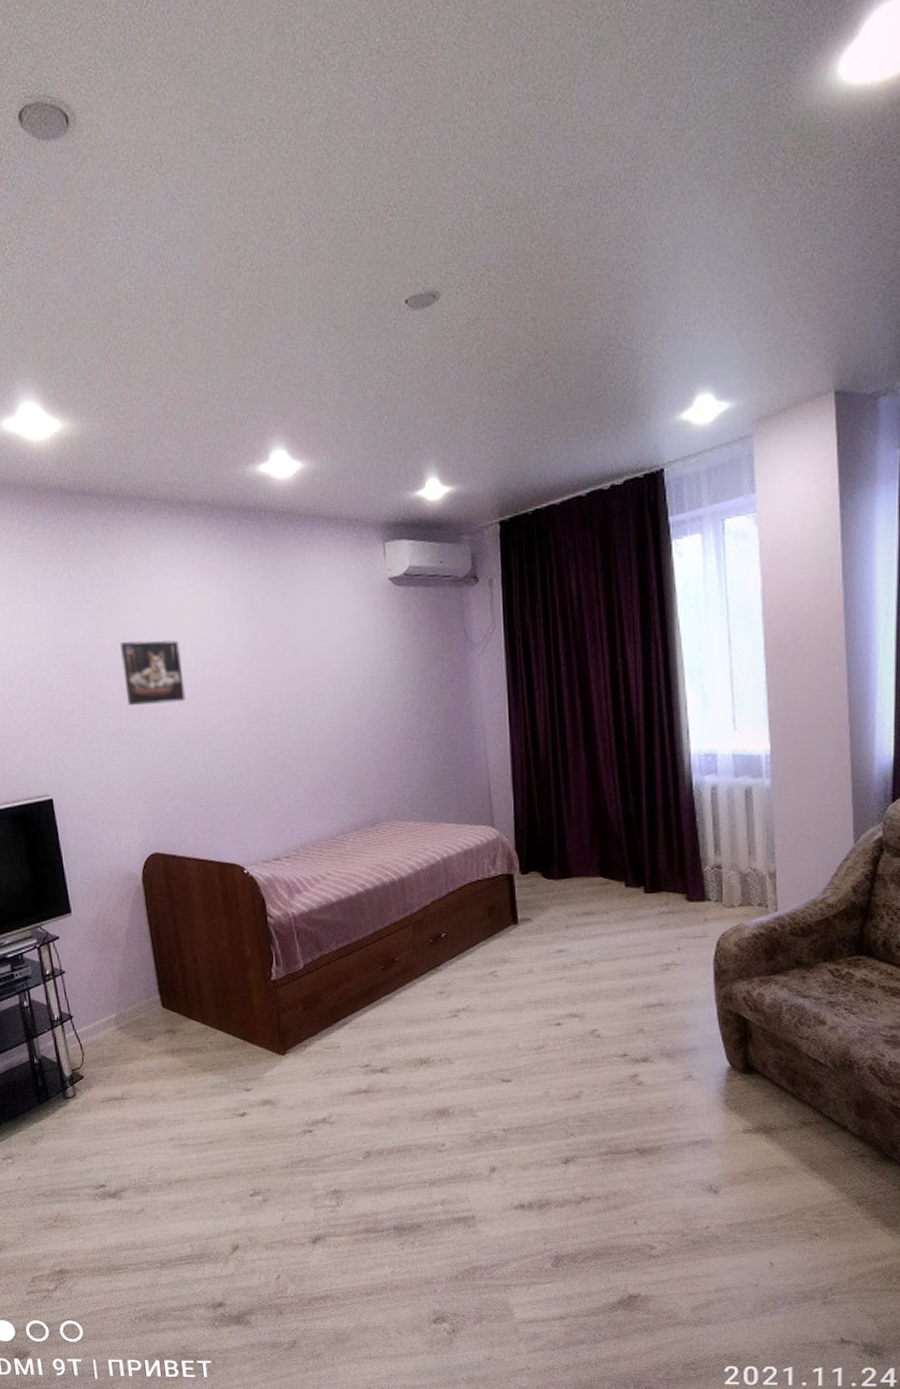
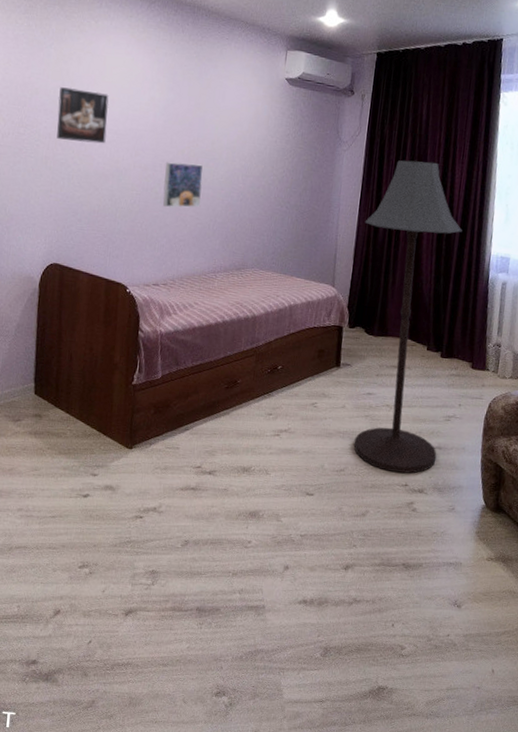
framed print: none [261,705,313,764] -> present [163,162,204,208]
floor lamp: none [519,648,659,1042] -> present [353,160,462,474]

